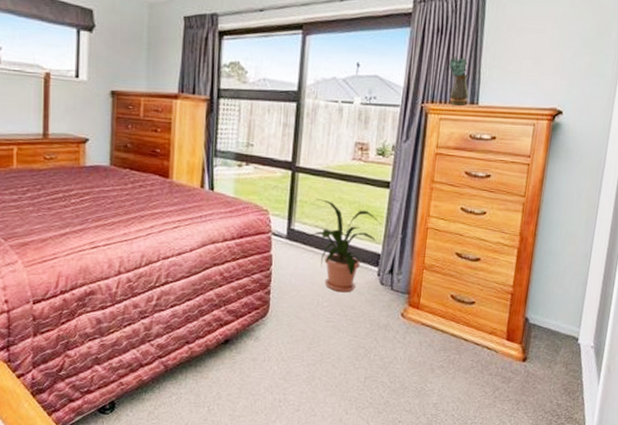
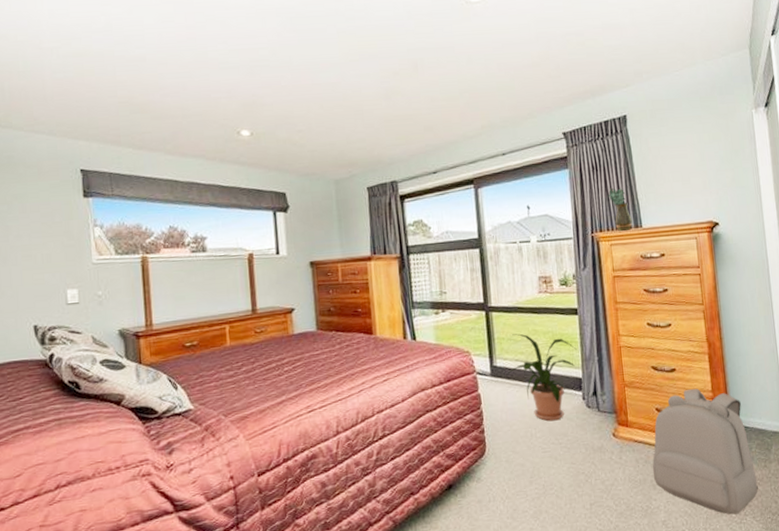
backpack: none [433,280,540,408] -> present [652,388,758,515]

